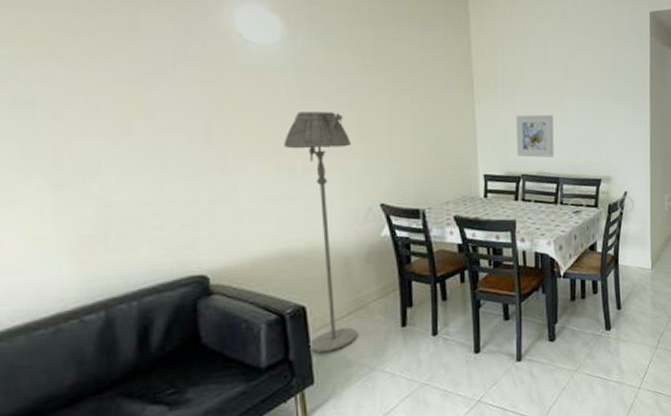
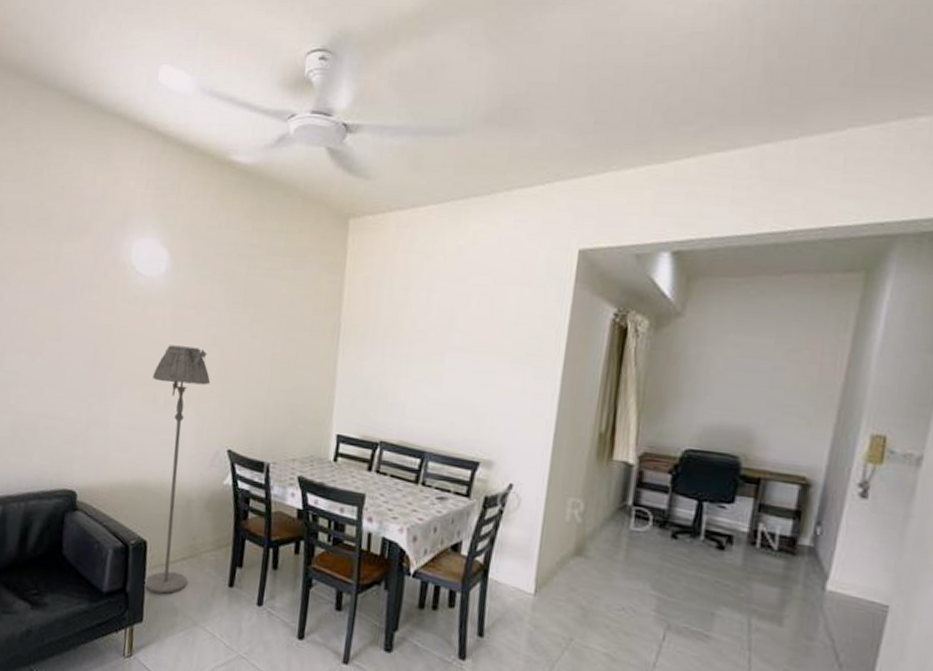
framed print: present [515,115,554,158] -> none [377,370,428,426]

